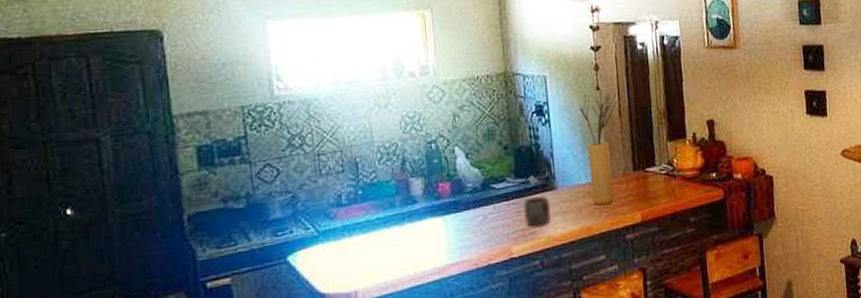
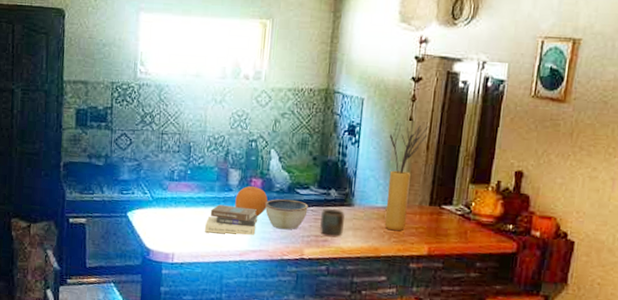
books: none [391,217,454,257] -> present [205,204,258,236]
fruit: none [422,191,461,225] -> present [235,186,268,217]
bowl: none [458,196,509,233] -> present [264,199,308,230]

